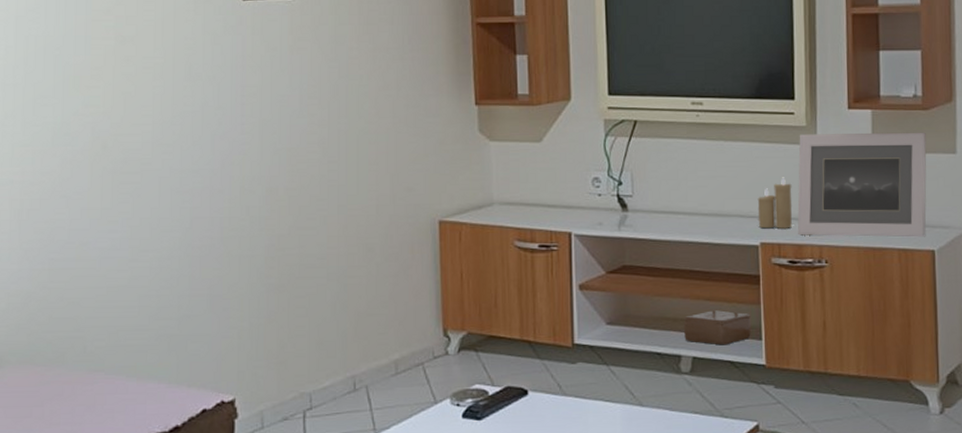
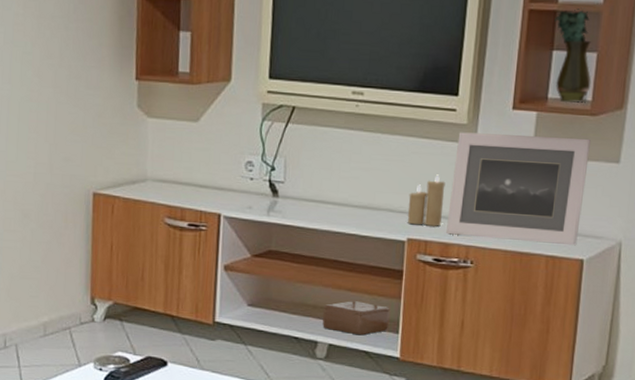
vase: none [877,9,919,100] -> present [554,7,591,103]

